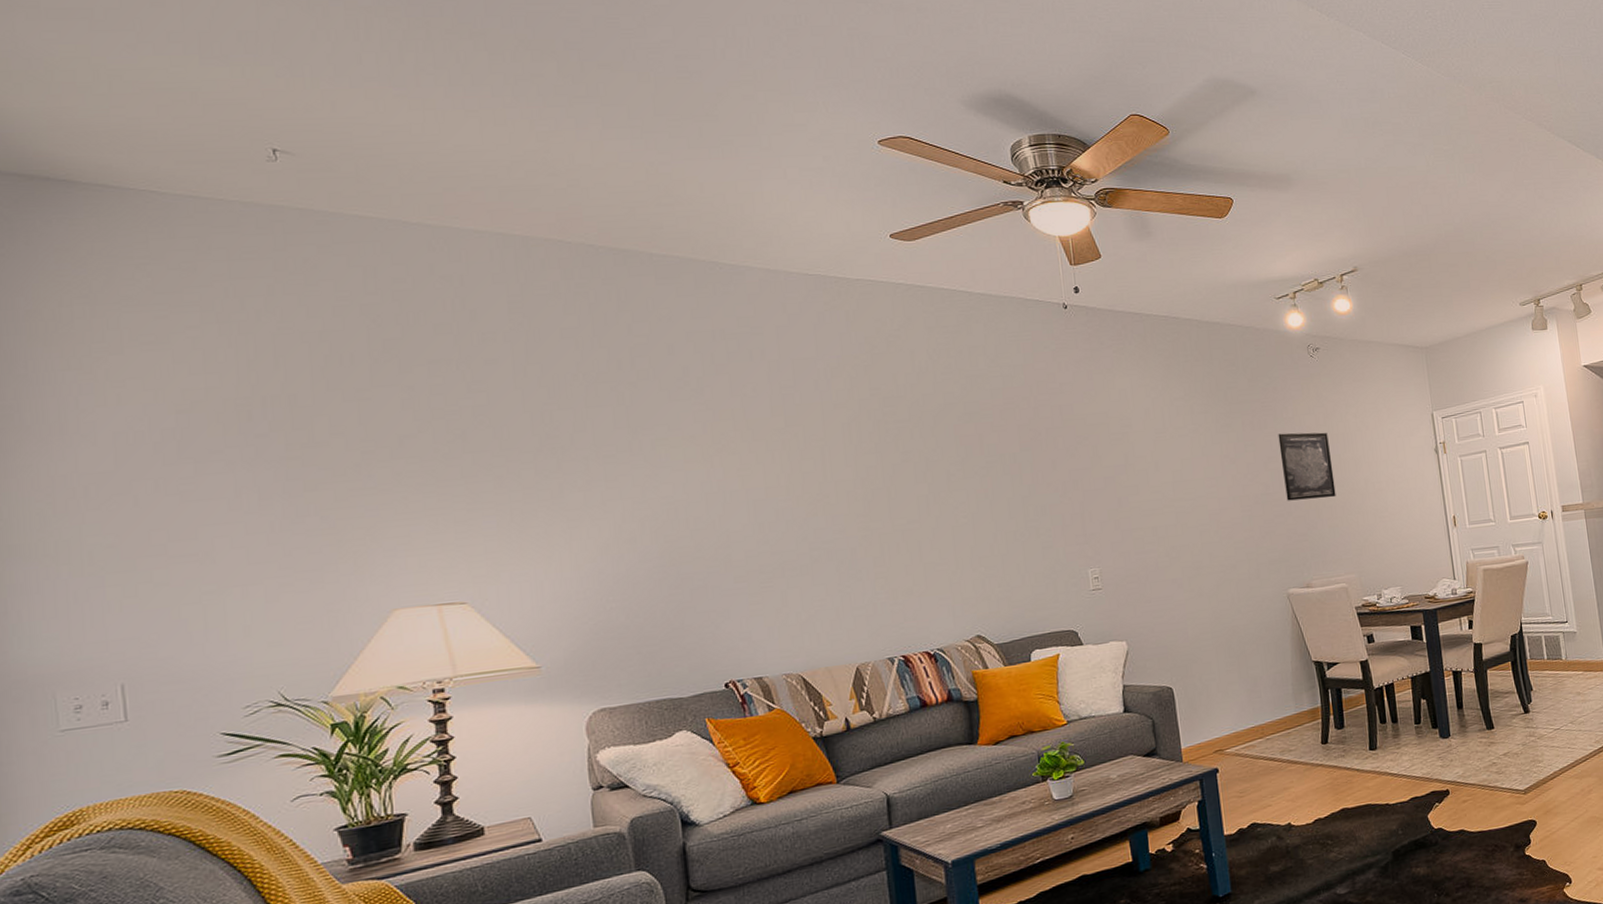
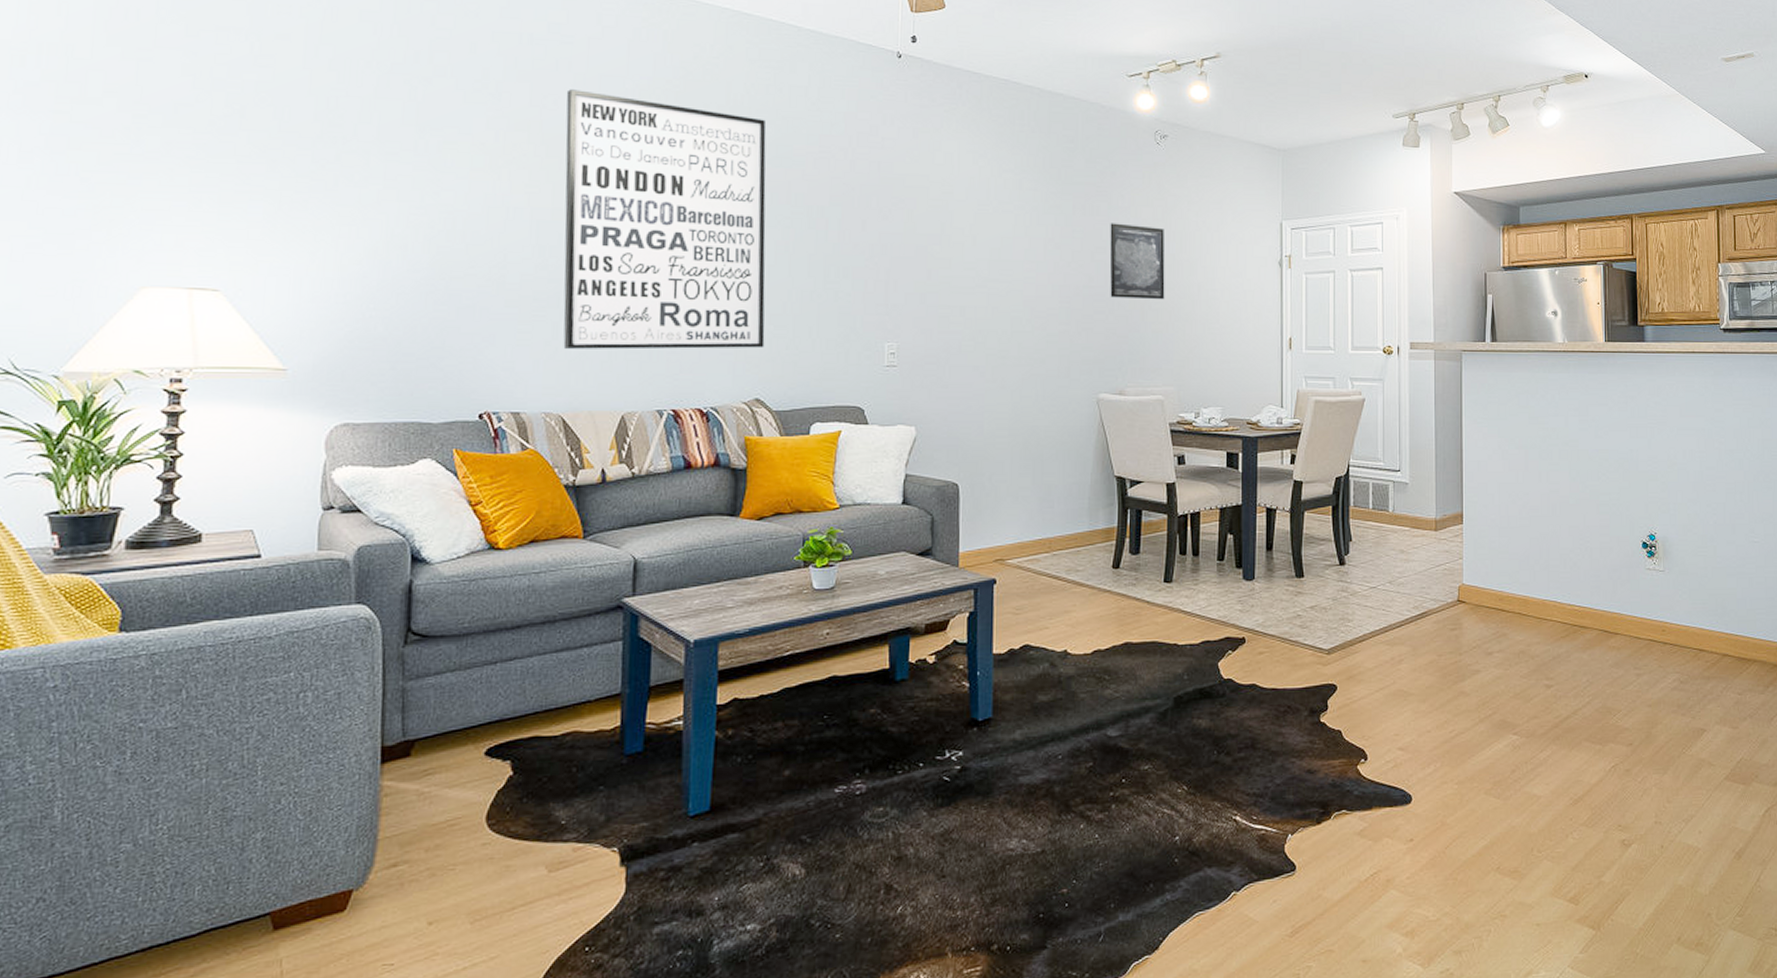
wall art: none [763,375,979,614] -> present [563,89,767,350]

